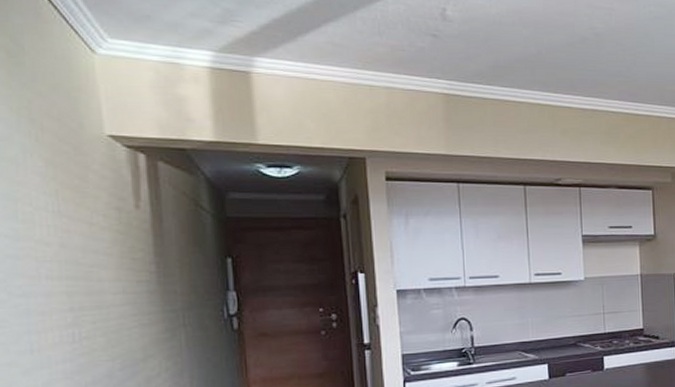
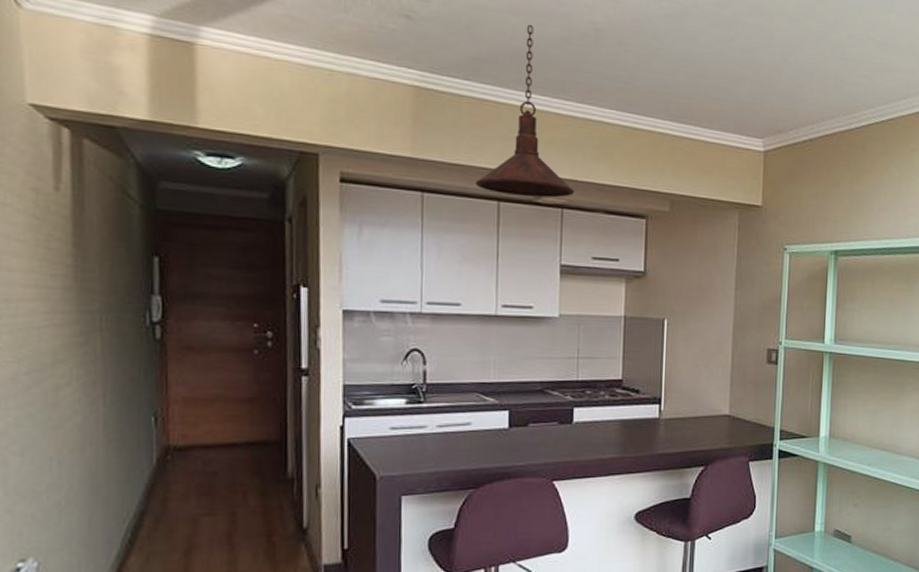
pendant light: none [503,33,589,180] -> present [475,24,574,198]

